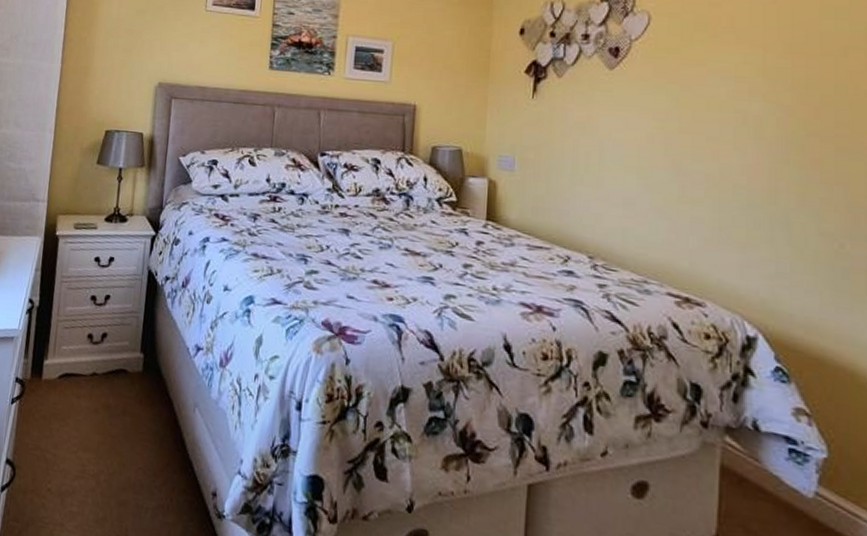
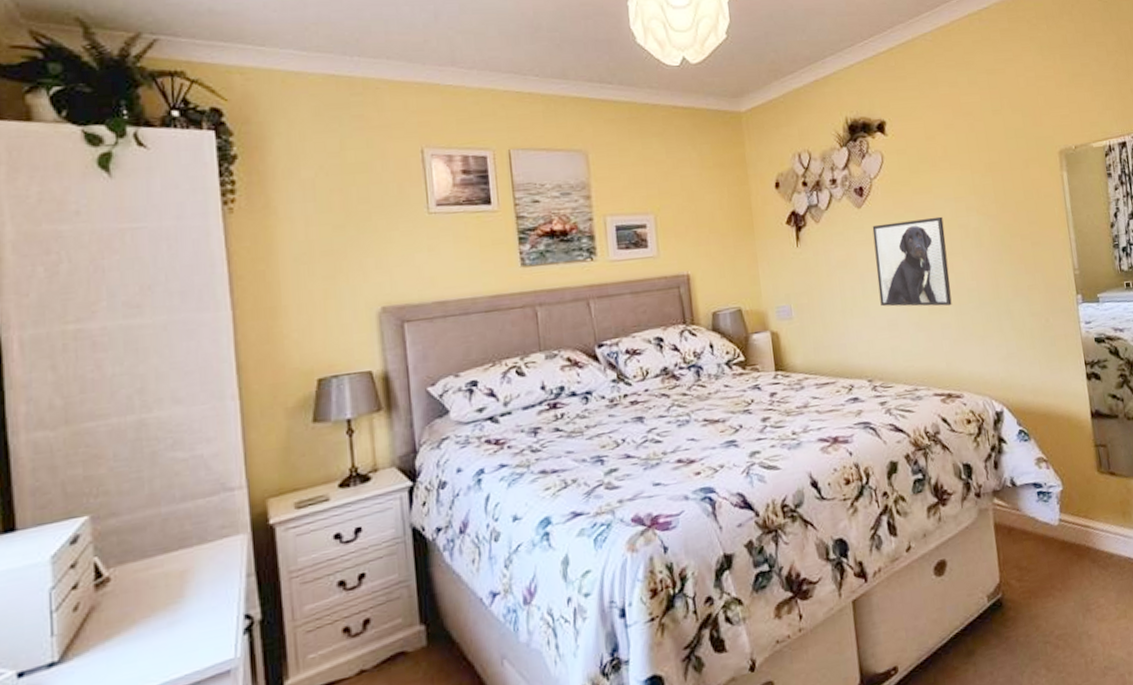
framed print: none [618,90,715,199] -> present [872,216,952,307]

